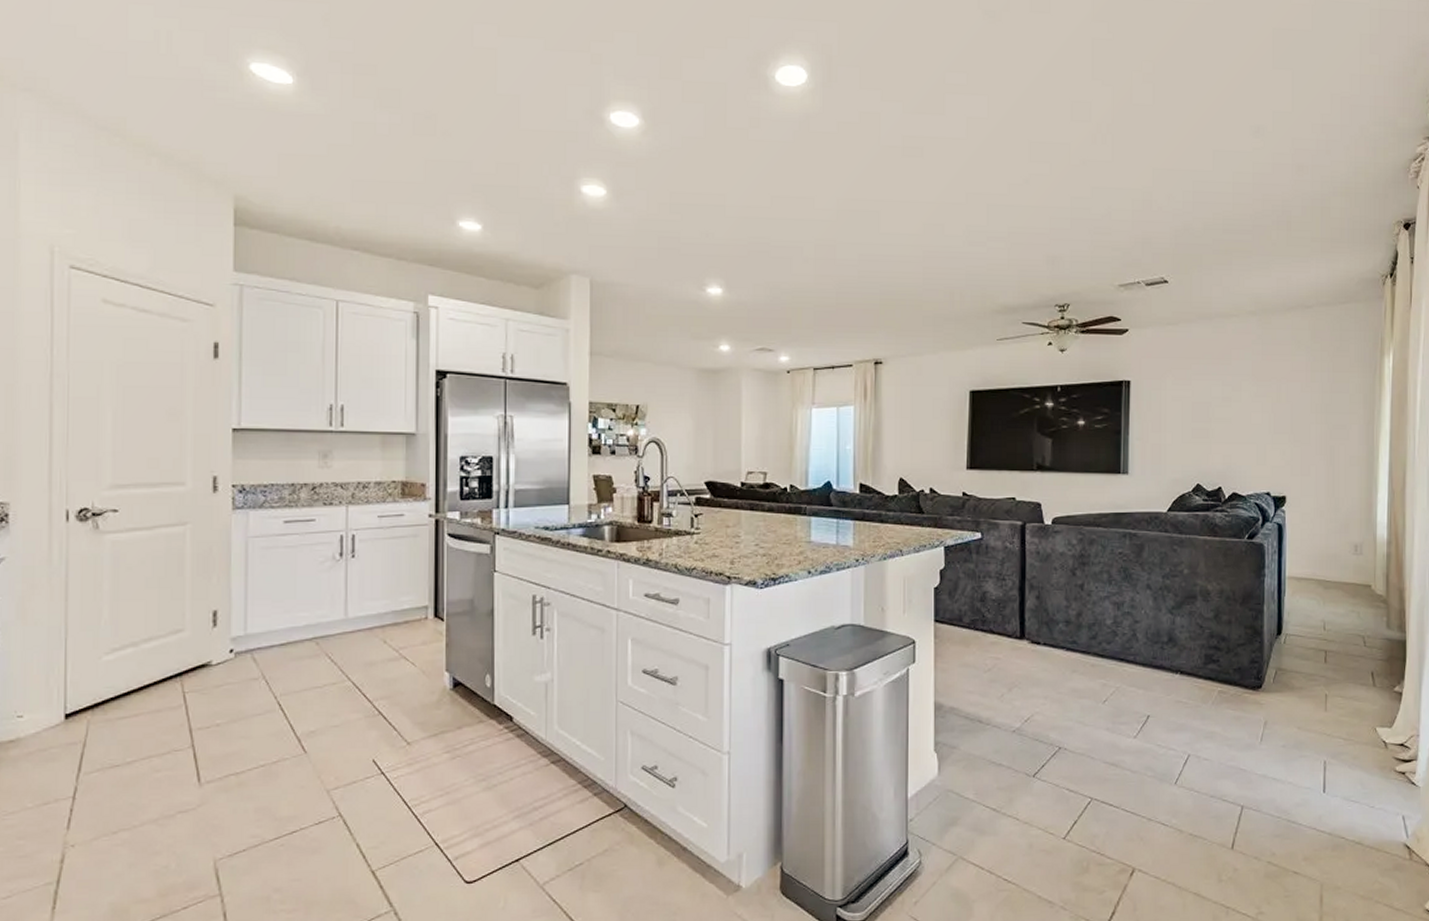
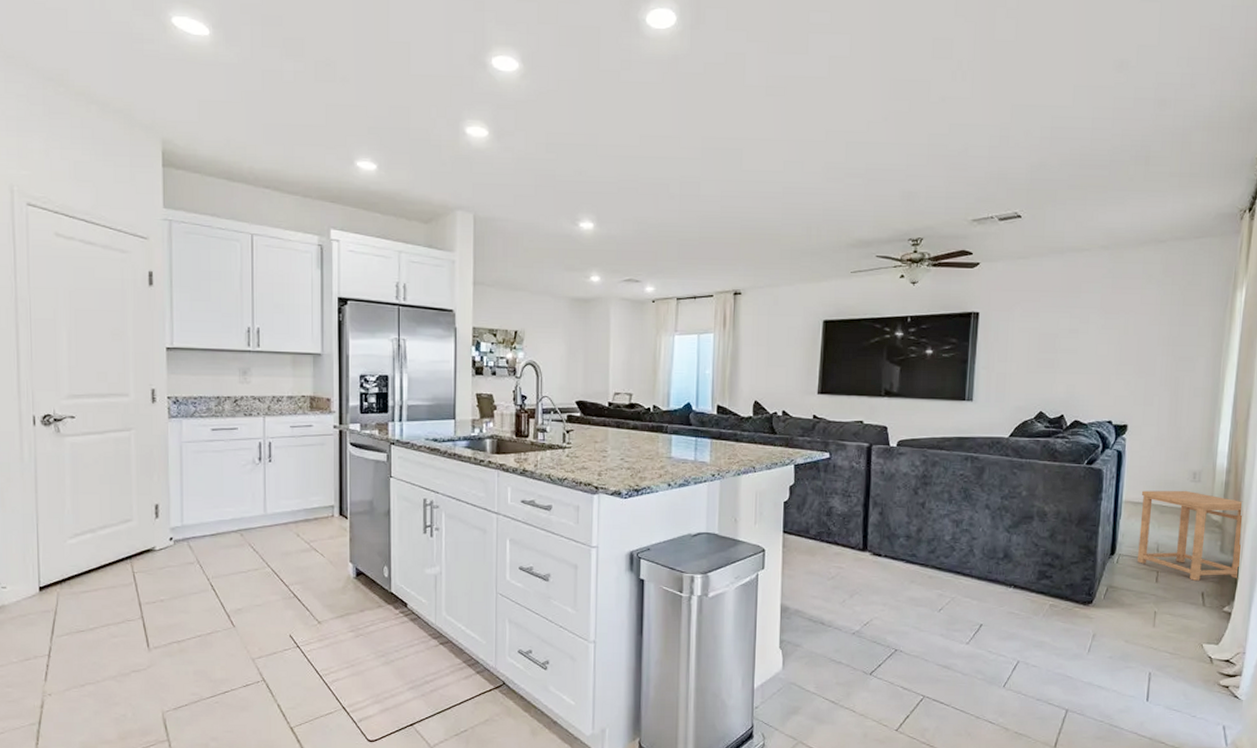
side table: none [1305,564,1408,660] -> present [1137,490,1243,581]

